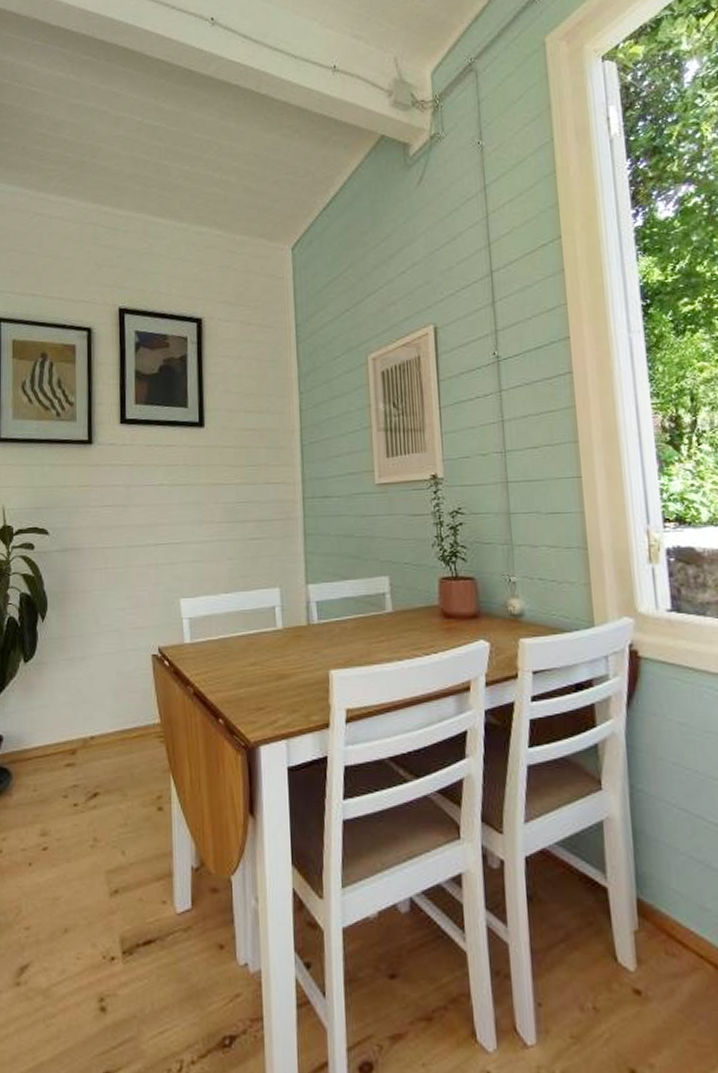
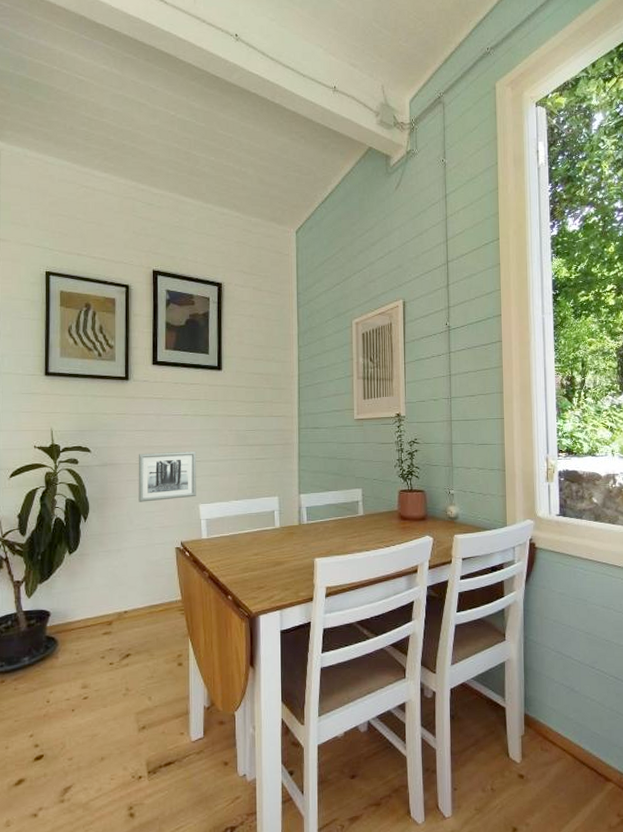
wall art: none [104,530,176,597] -> present [138,450,197,502]

